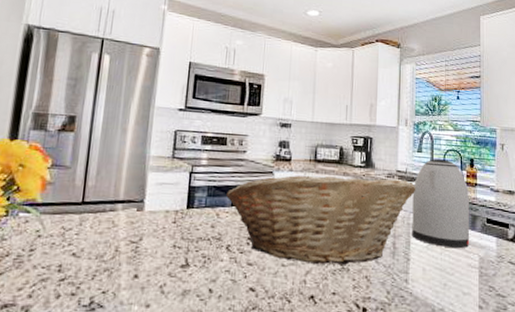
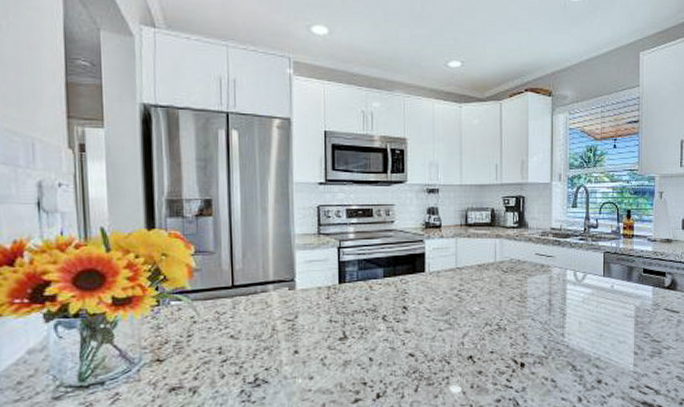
fruit basket: present [226,175,416,265] -> none [378,237,571,326]
kettle: present [411,159,470,249] -> none [566,213,626,301]

